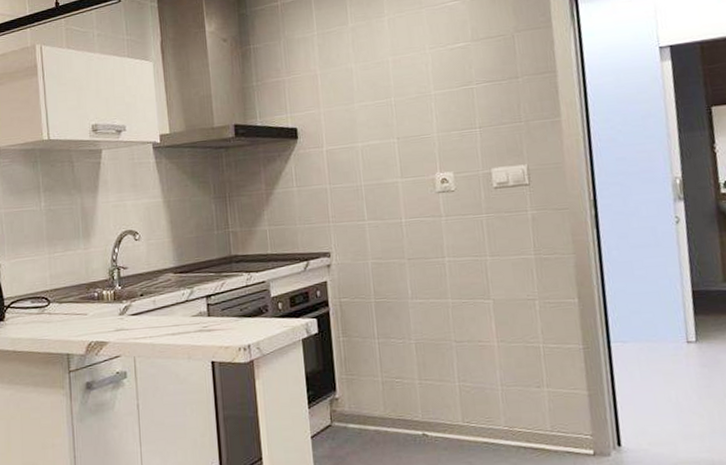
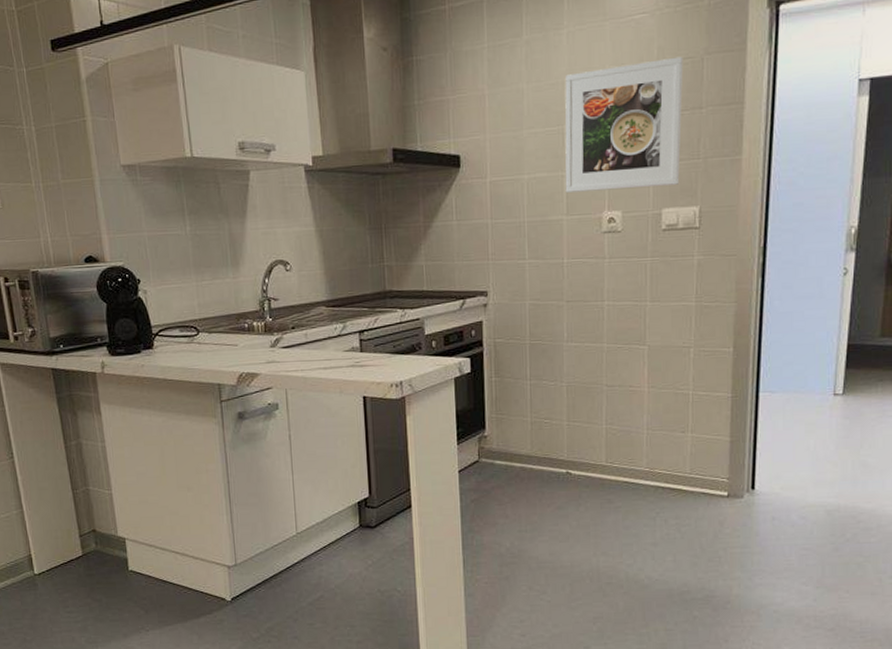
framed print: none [390,35,506,157] -> present [565,56,683,193]

